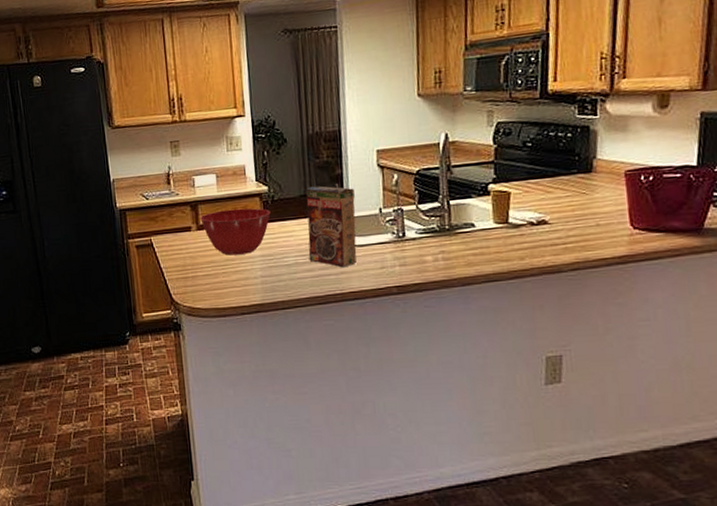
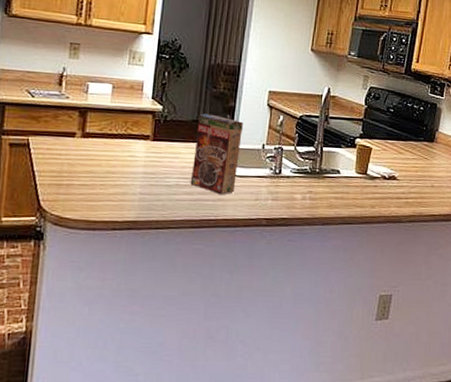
mixing bowl: present [200,208,271,256] -> none [87,121,161,169]

